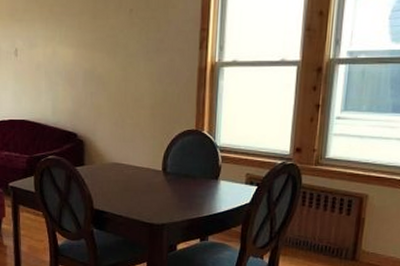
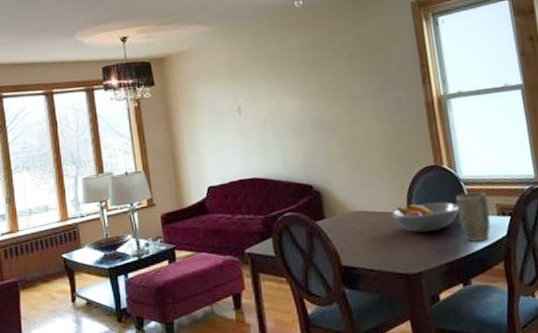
fruit bowl: none [145,163,210,190] -> present [390,202,459,233]
plant pot: none [208,159,240,205] -> present [456,191,491,242]

